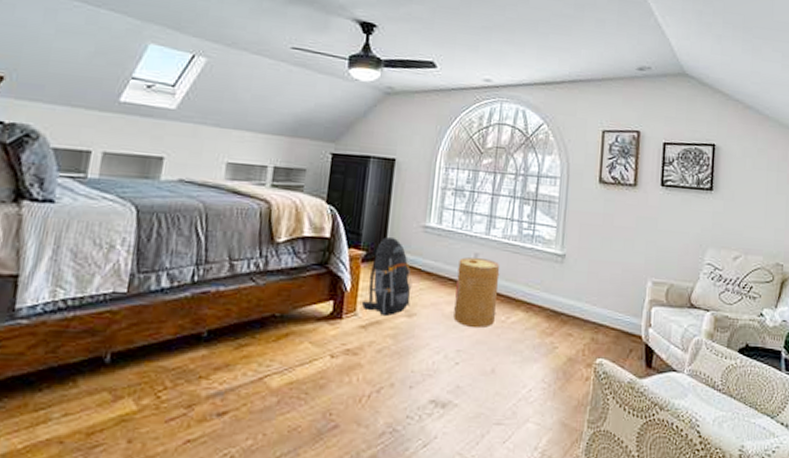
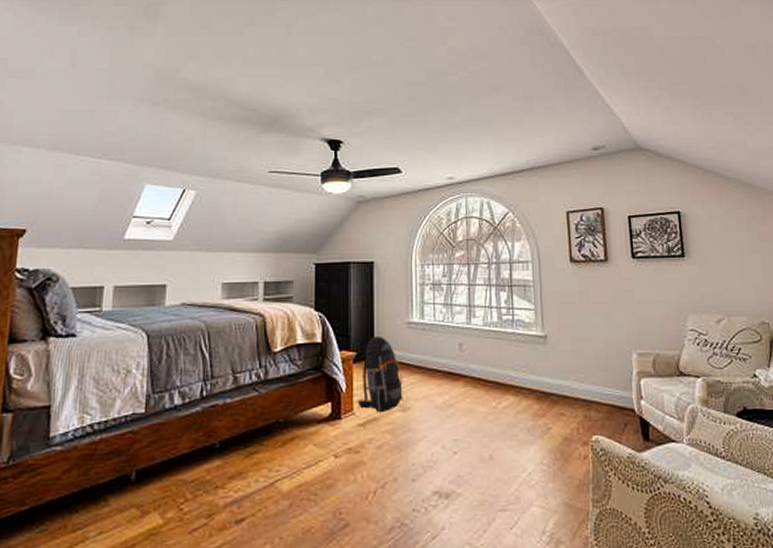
basket: present [453,257,500,329] -> none [444,346,487,417]

